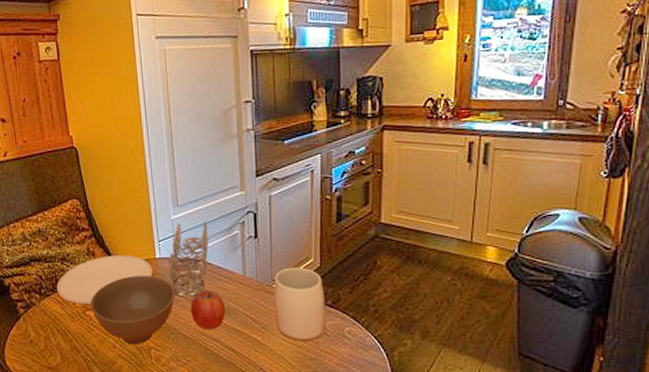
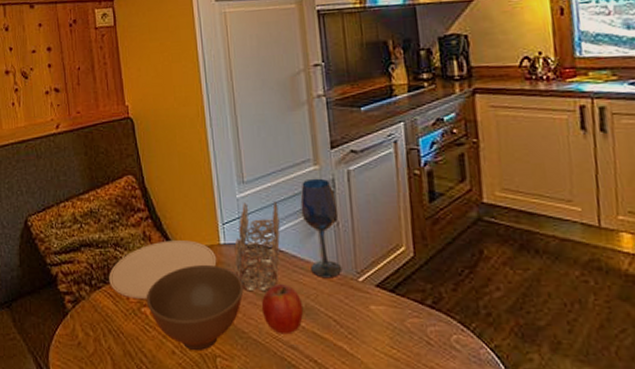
wineglass: none [227,202,260,284] -> present [300,178,343,277]
mug: present [273,267,326,341] -> none [359,257,427,352]

